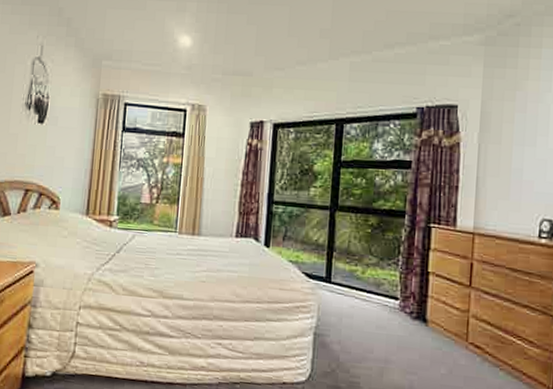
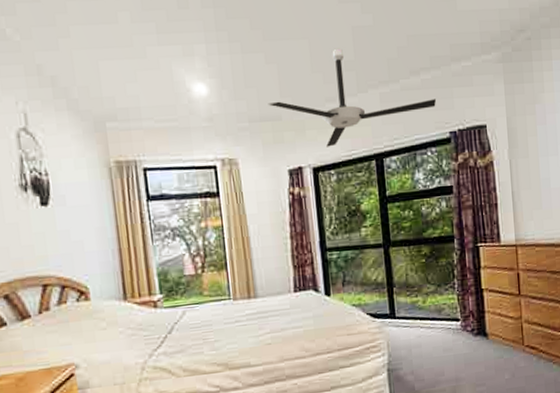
ceiling fan: none [242,16,408,107] -> present [268,48,437,147]

